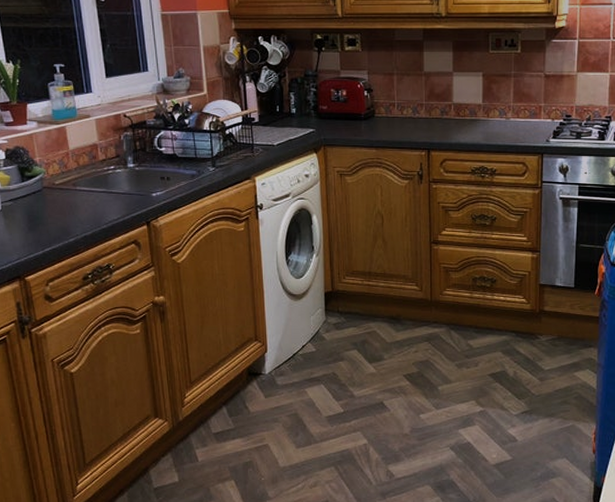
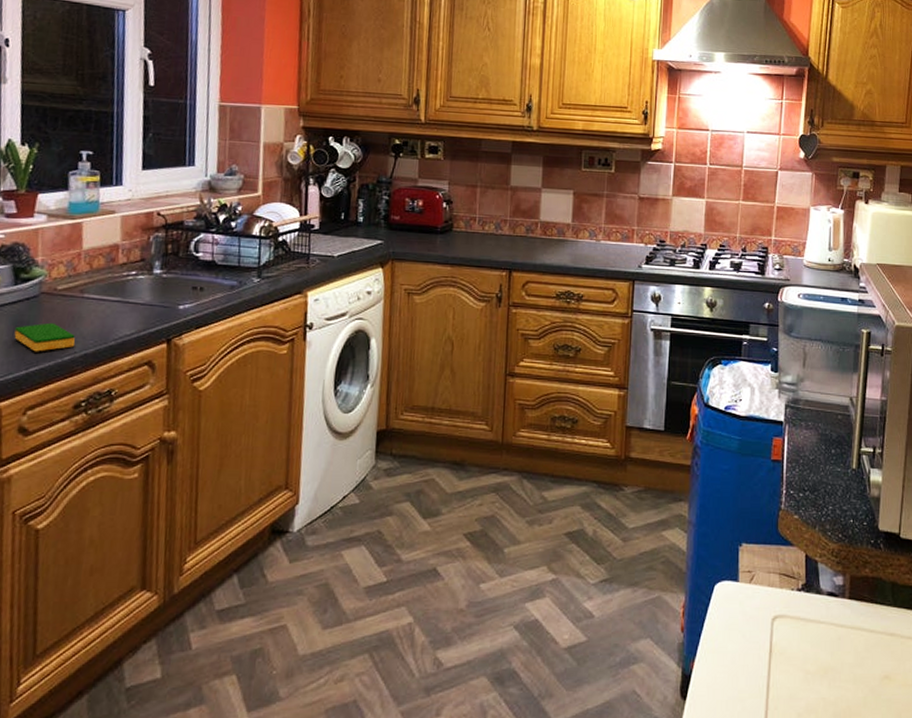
dish sponge: none [29,211,76,236] -> present [14,322,76,352]

